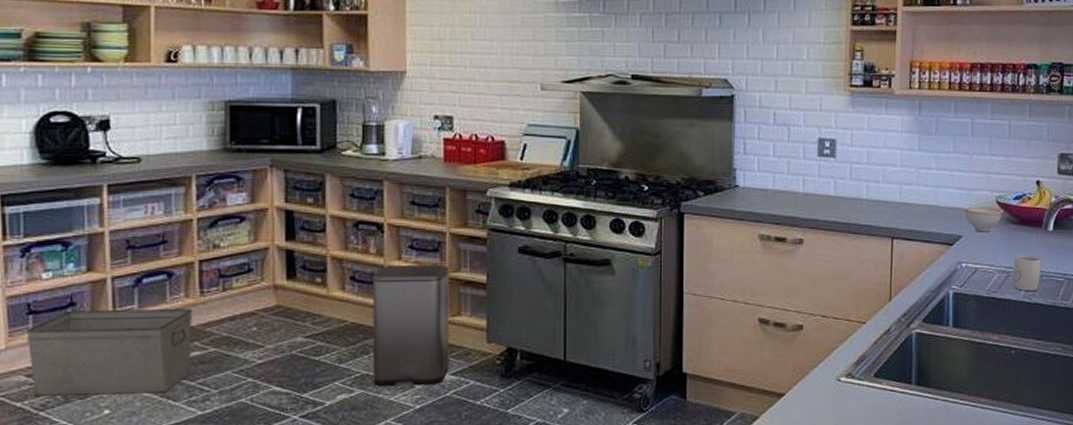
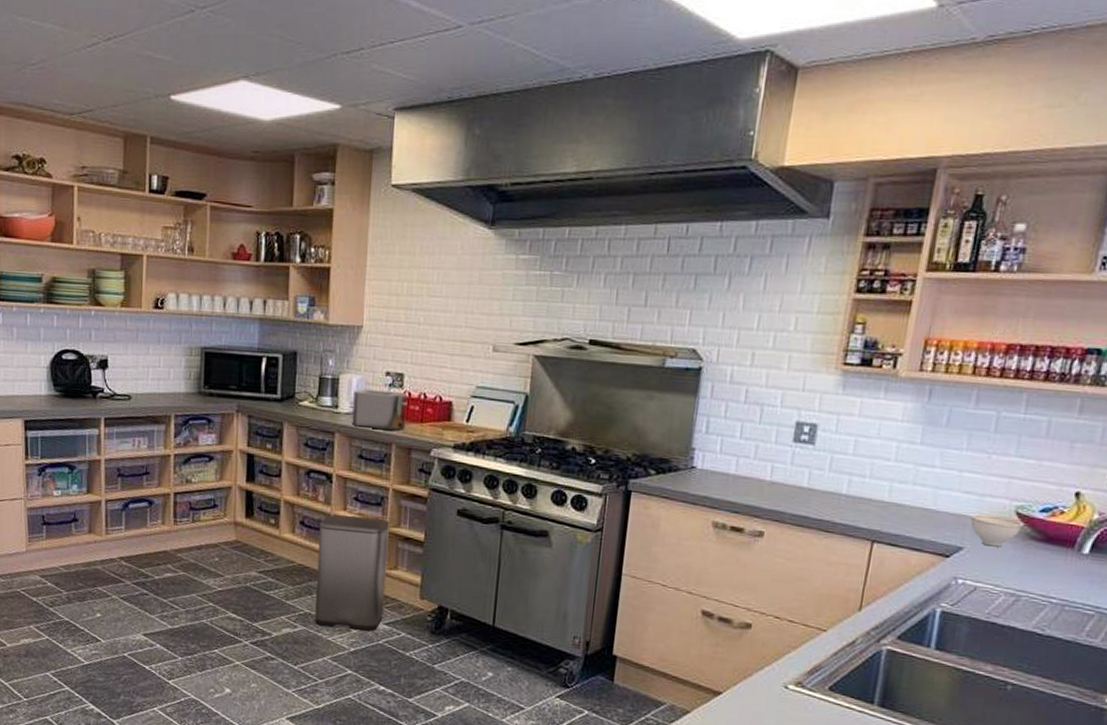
storage bin: present [27,309,193,396] -> none [41,525,168,606]
toaster: none [401,134,459,174] -> present [352,389,408,431]
mug: present [1013,255,1042,292] -> none [1023,578,1067,622]

